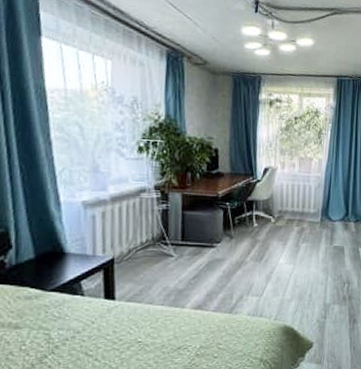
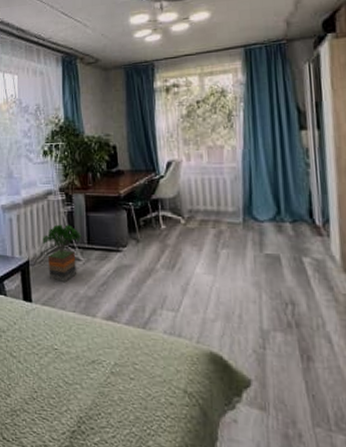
potted tree: none [131,222,176,279] -> present [43,224,82,283]

